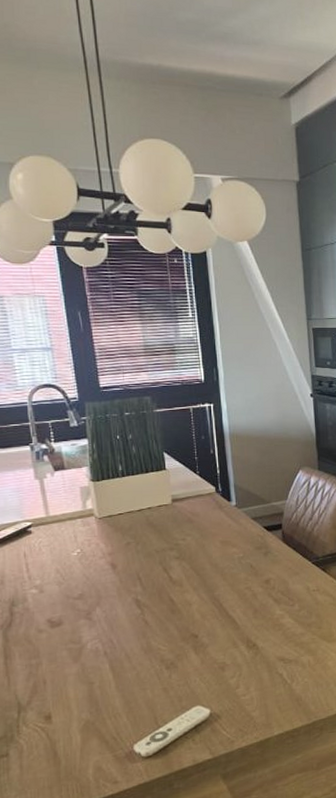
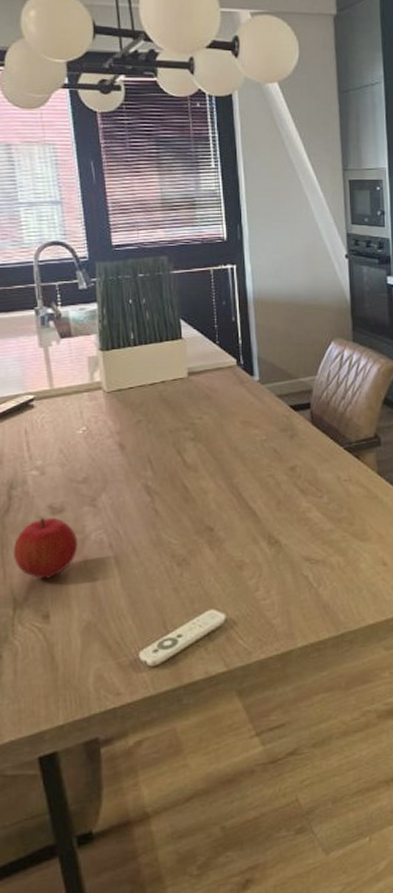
fruit: none [16,630,76,685] -> present [13,517,78,579]

